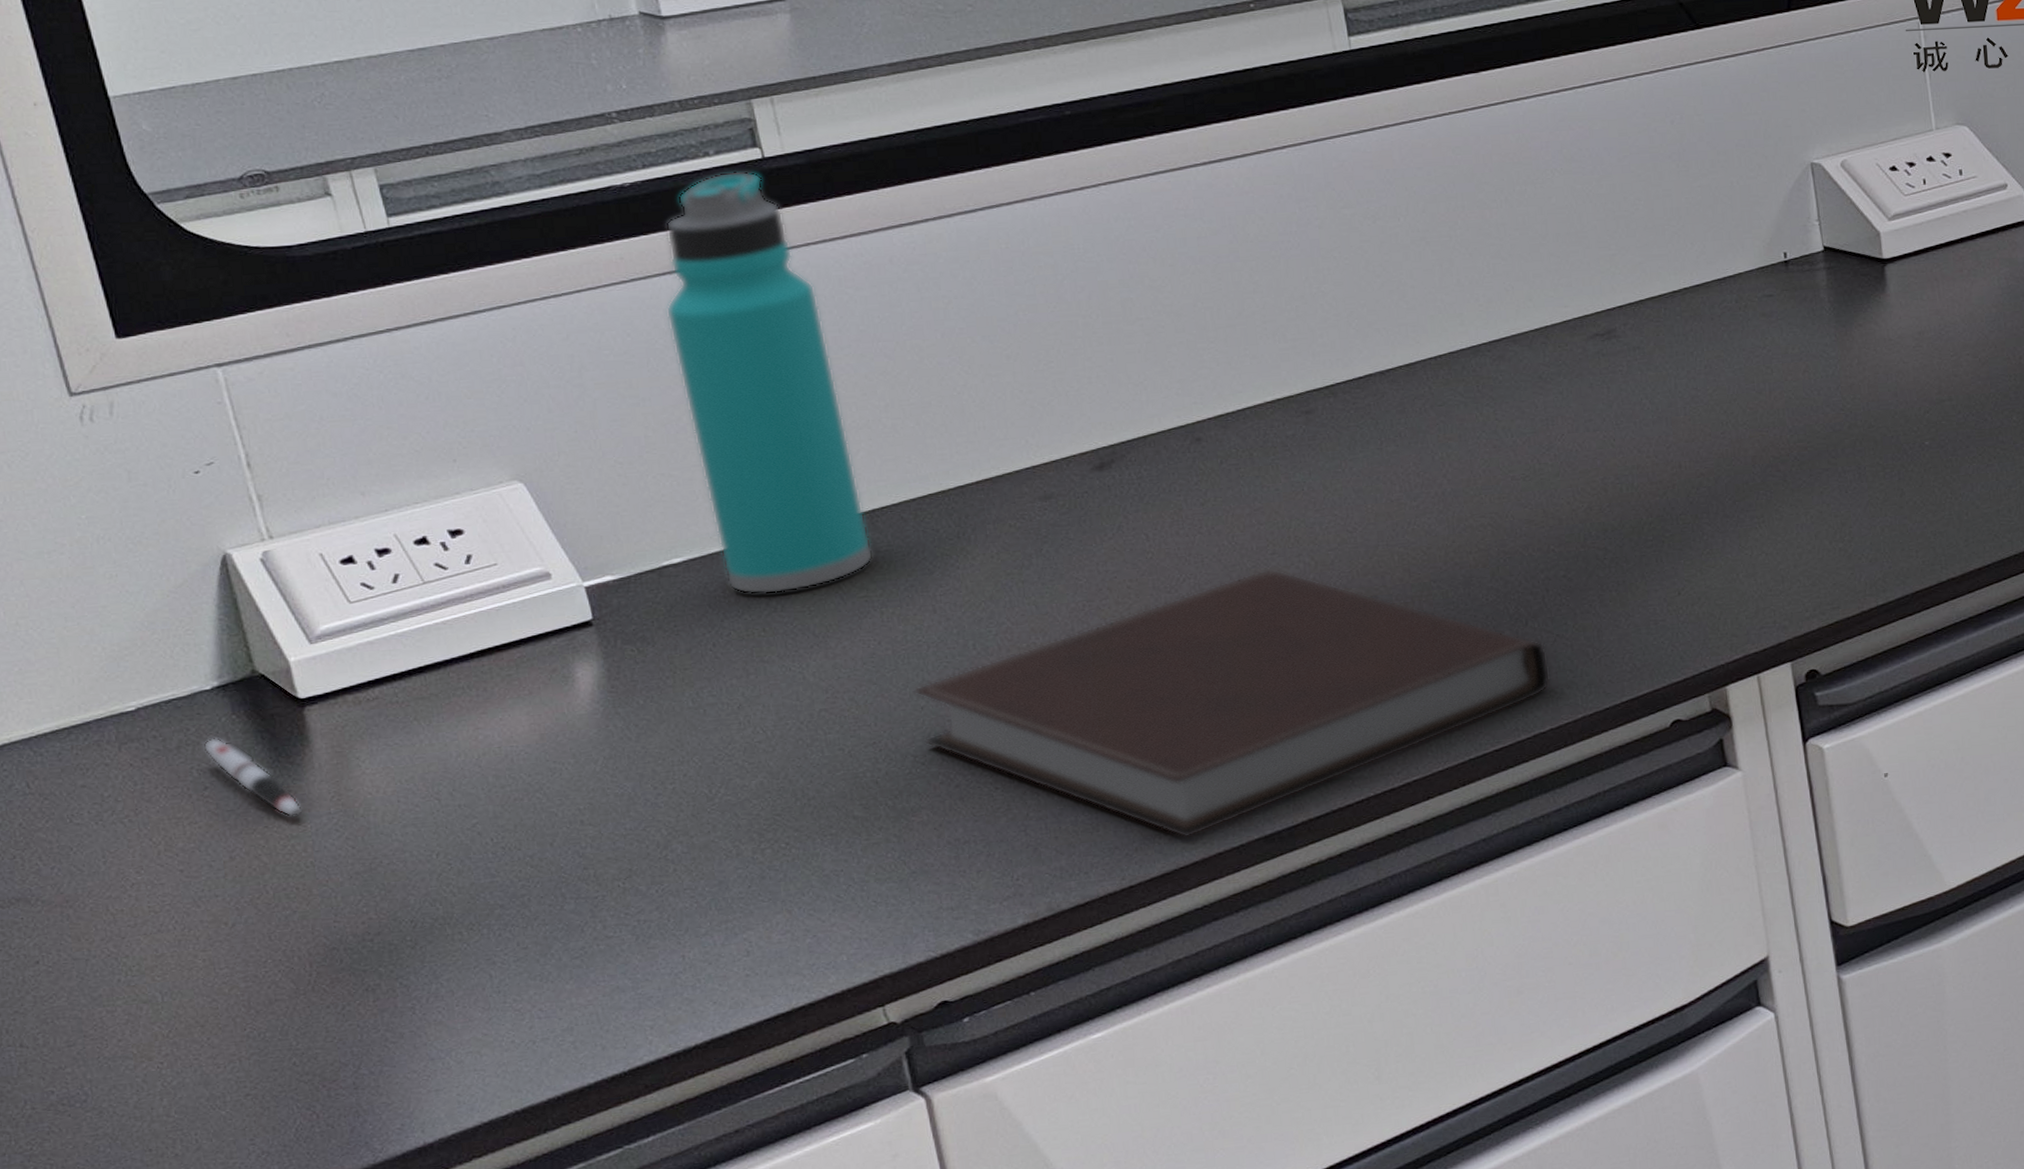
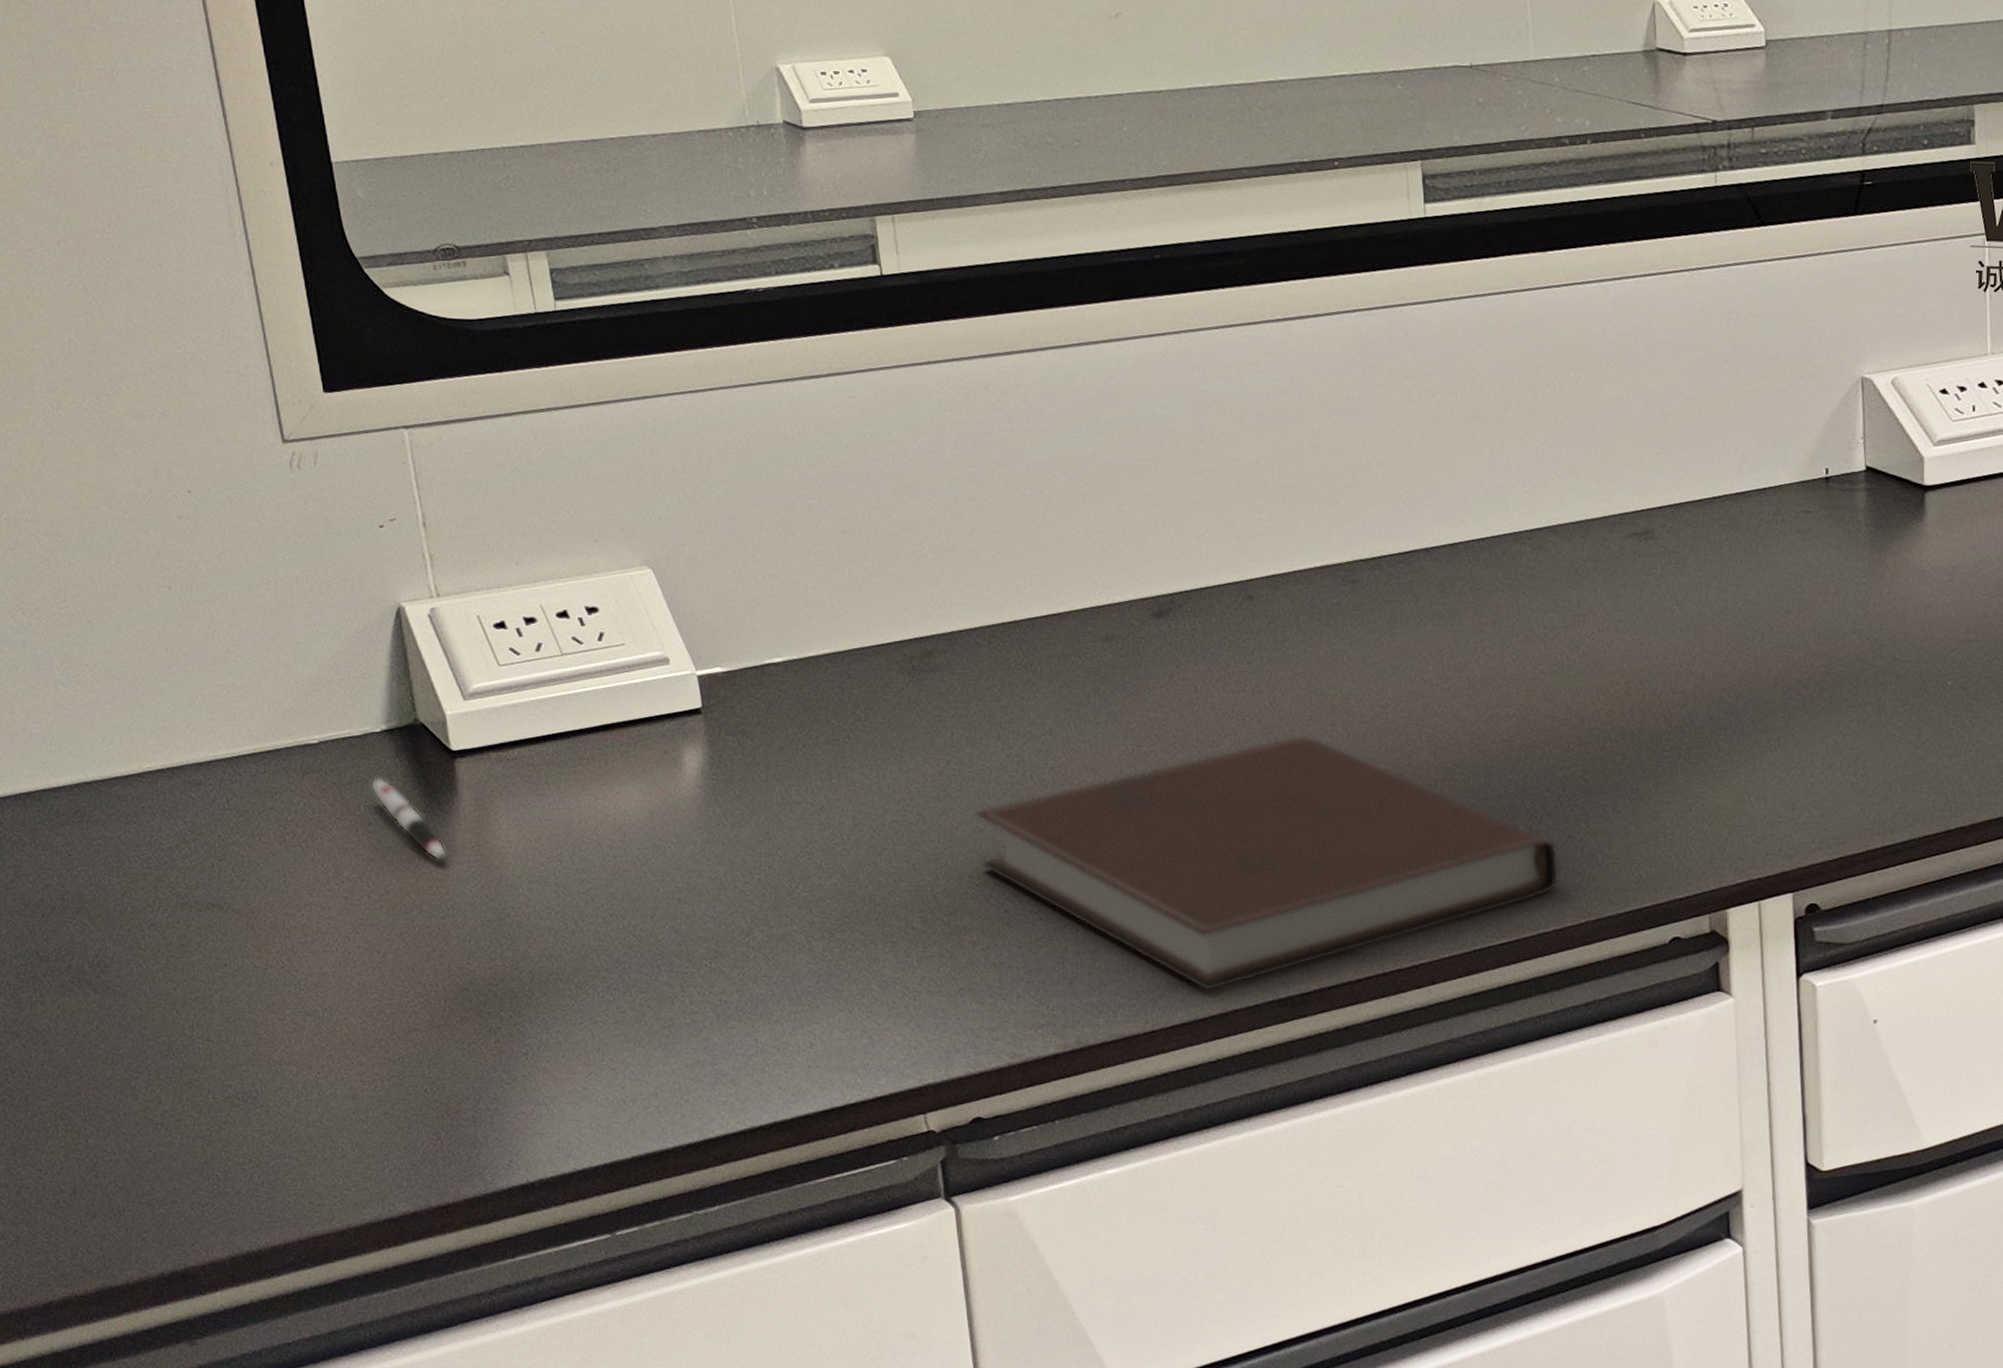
water bottle: present [665,171,874,595] -> none [785,286,949,703]

